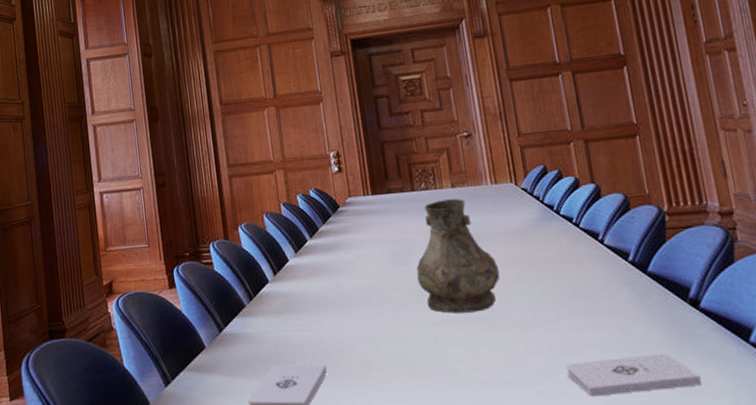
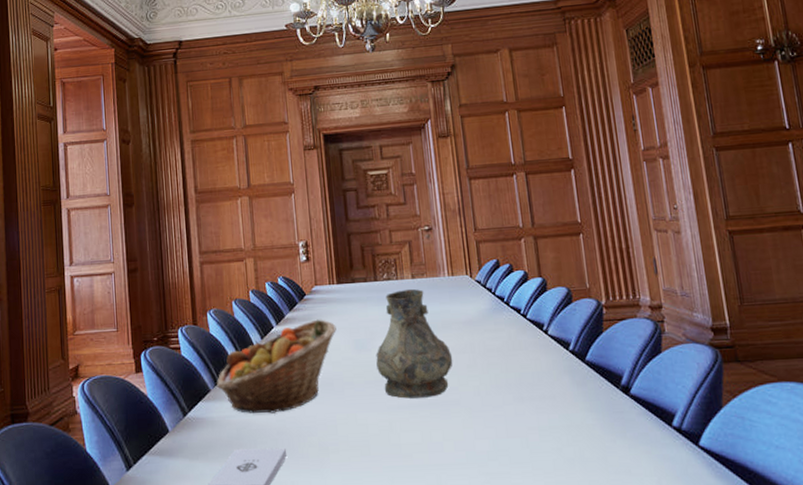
fruit basket: none [251,231,374,329] -> present [216,319,337,414]
notepad: present [565,354,702,397] -> none [509,437,629,478]

